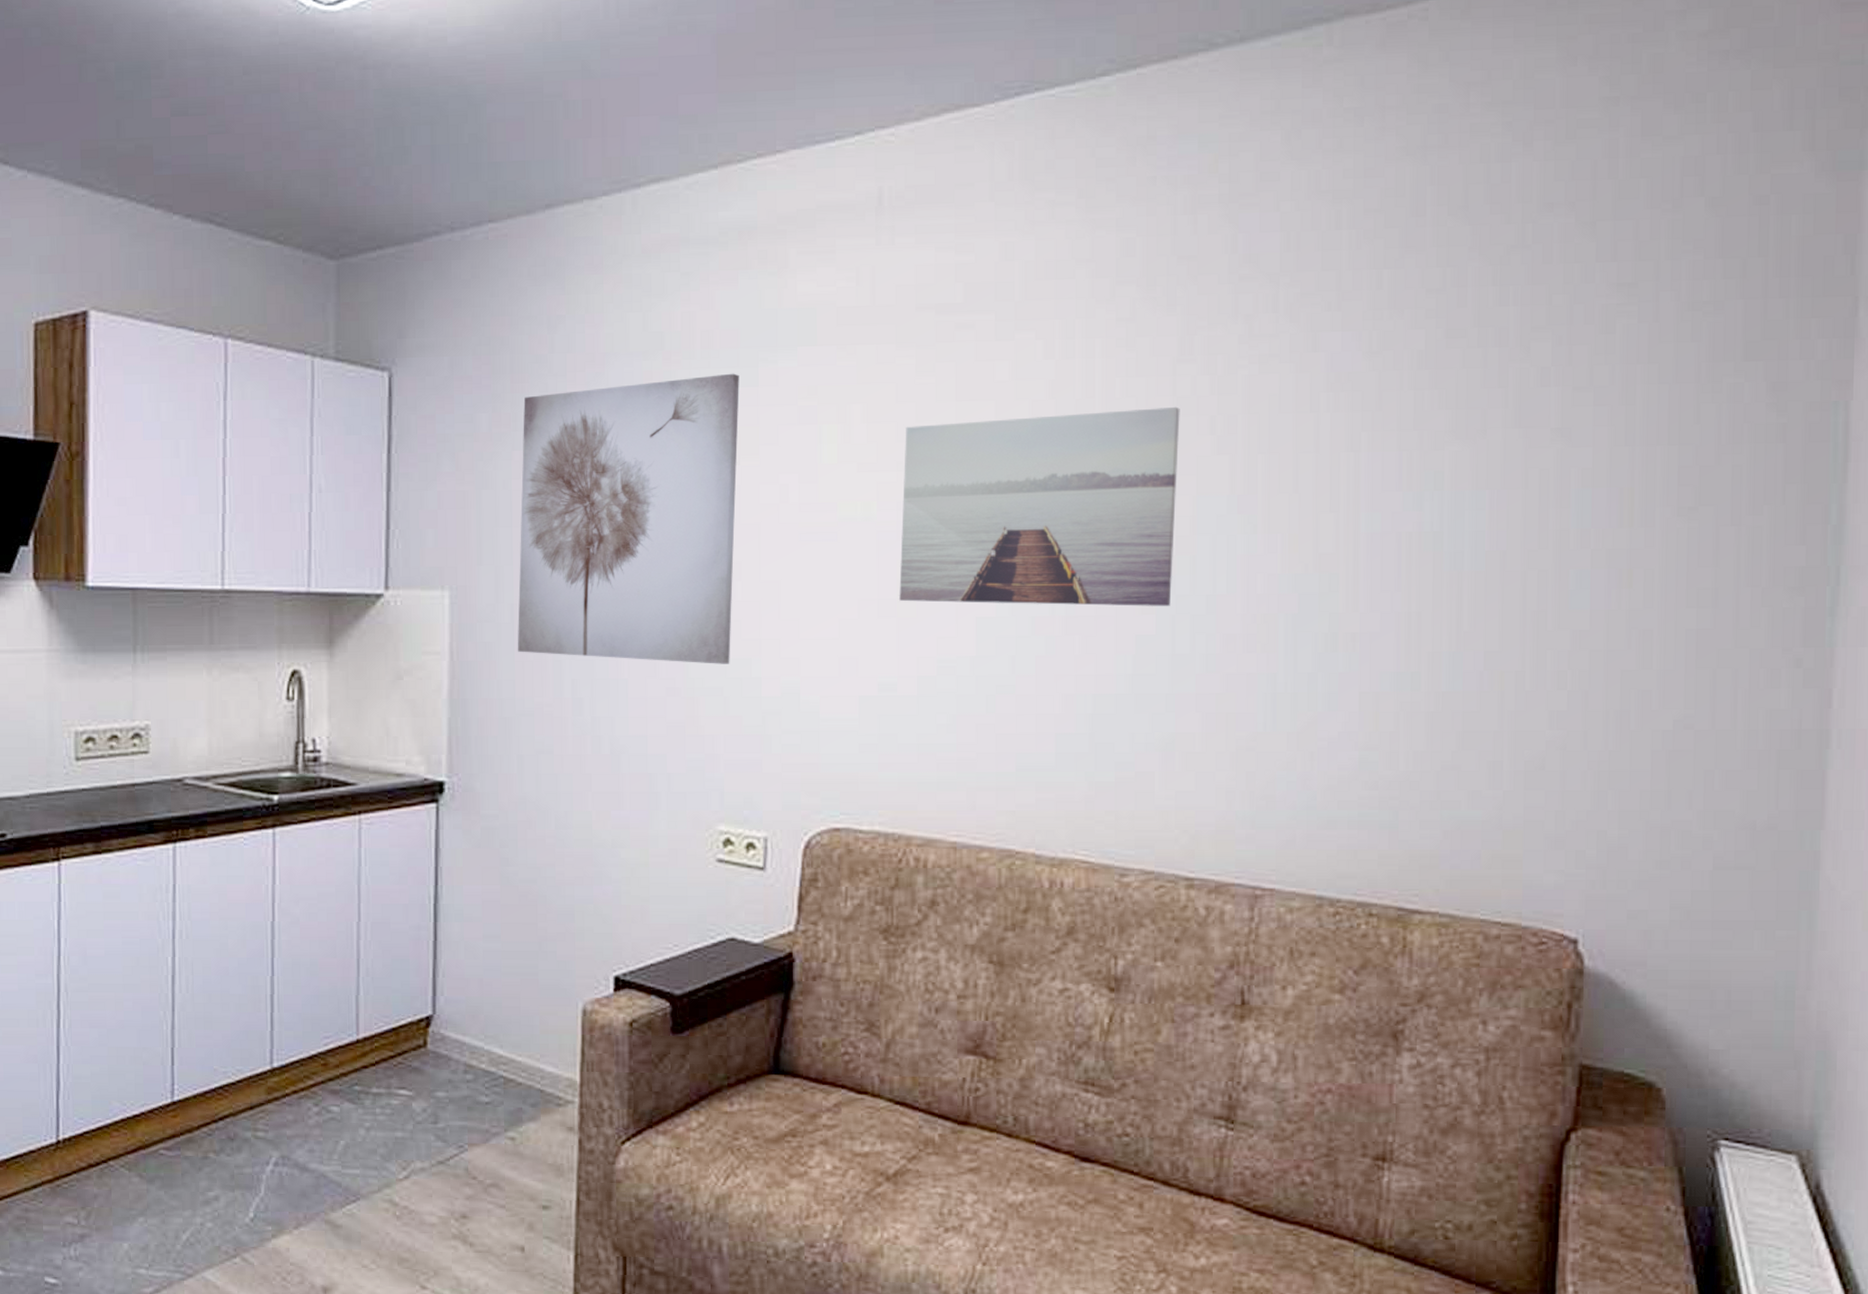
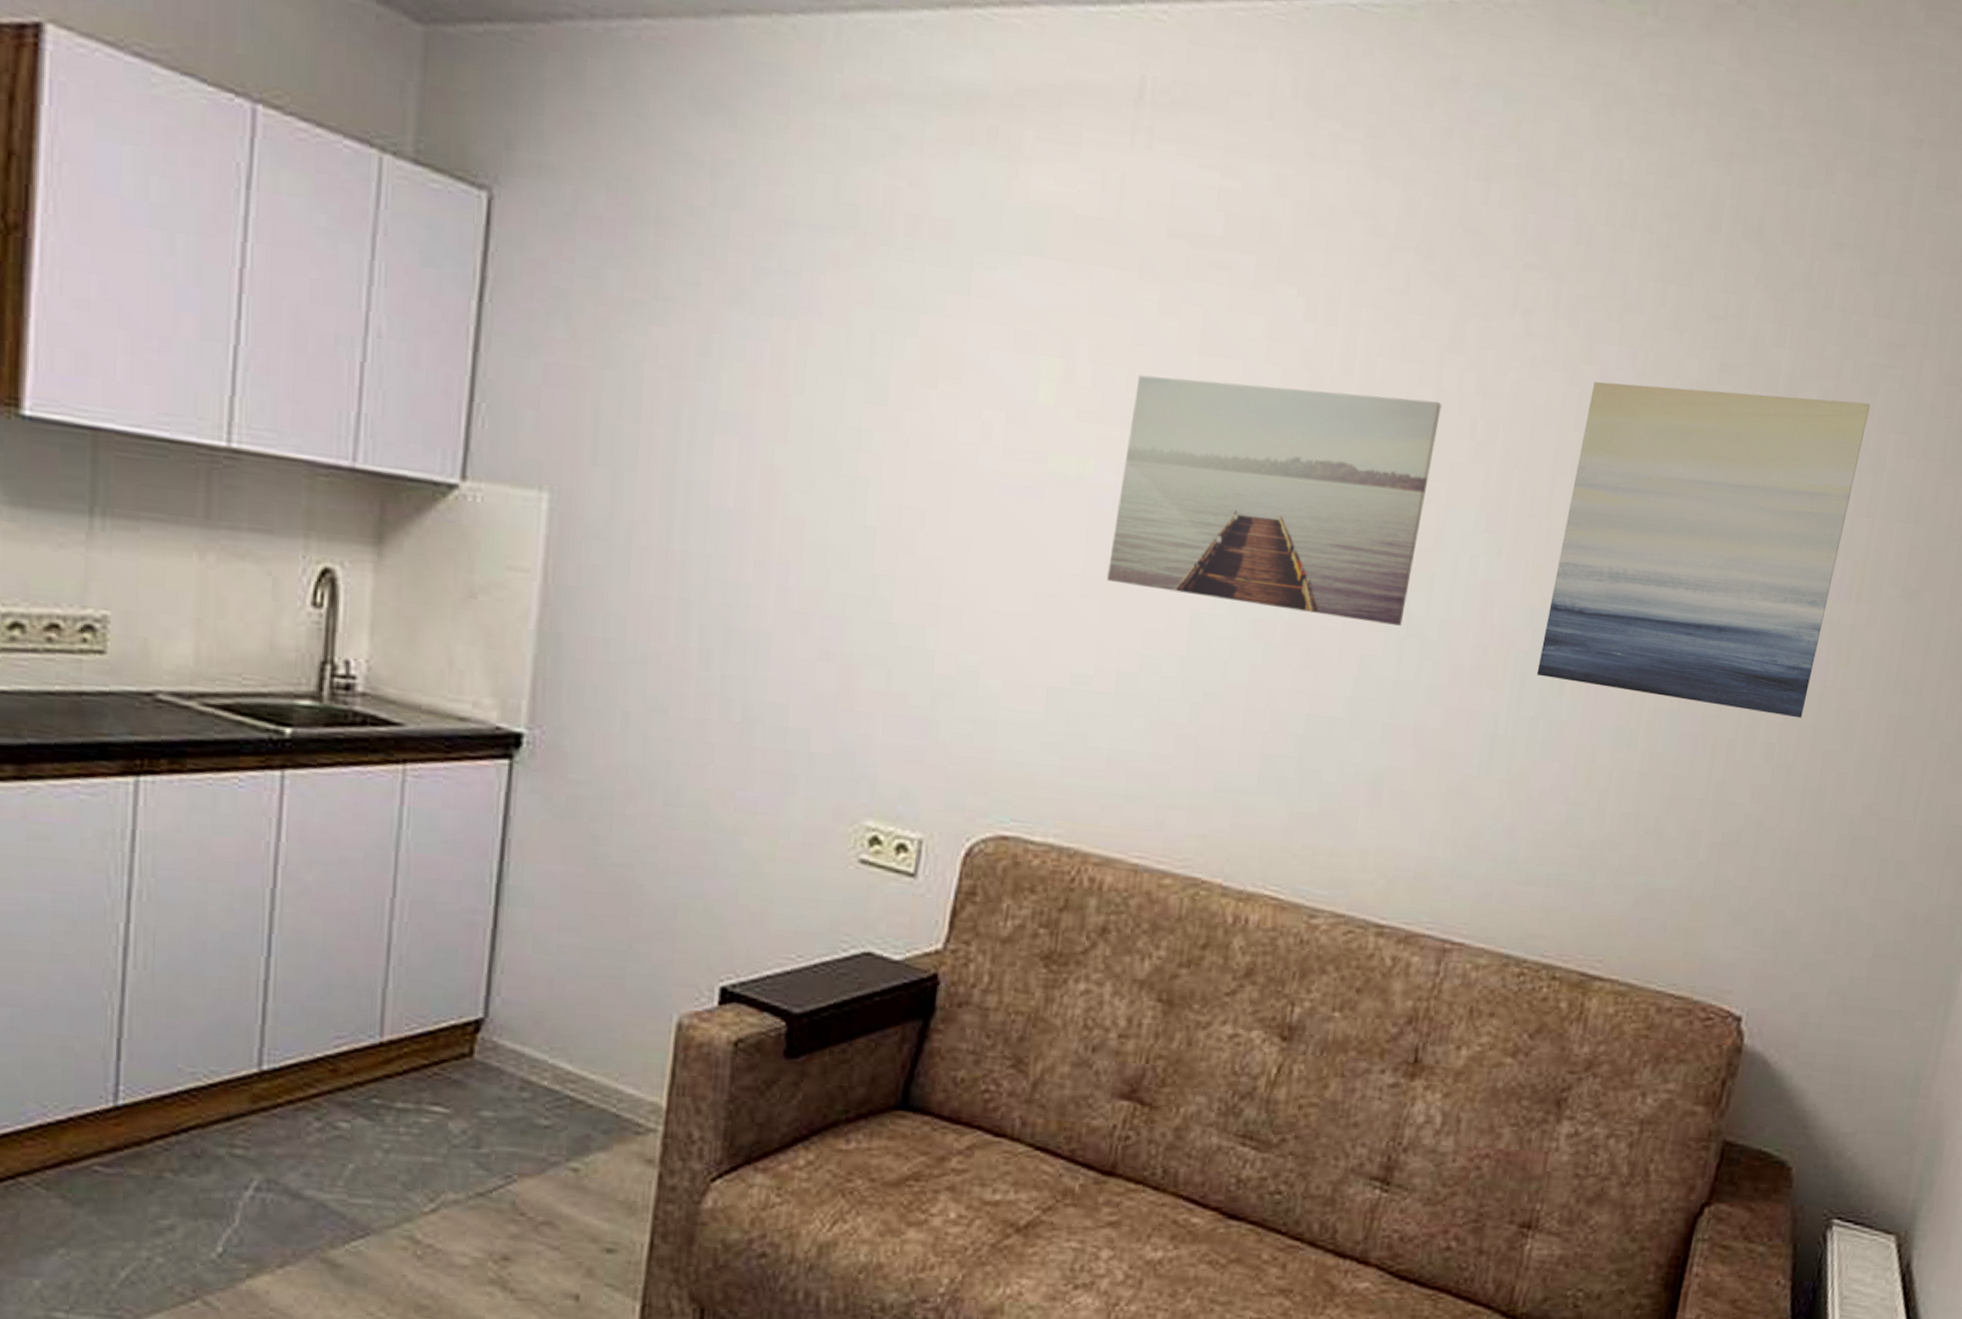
wall art: present [517,373,740,664] -> none [633,257,948,630]
wall art: none [1308,341,1609,644] -> present [1536,381,1870,719]

